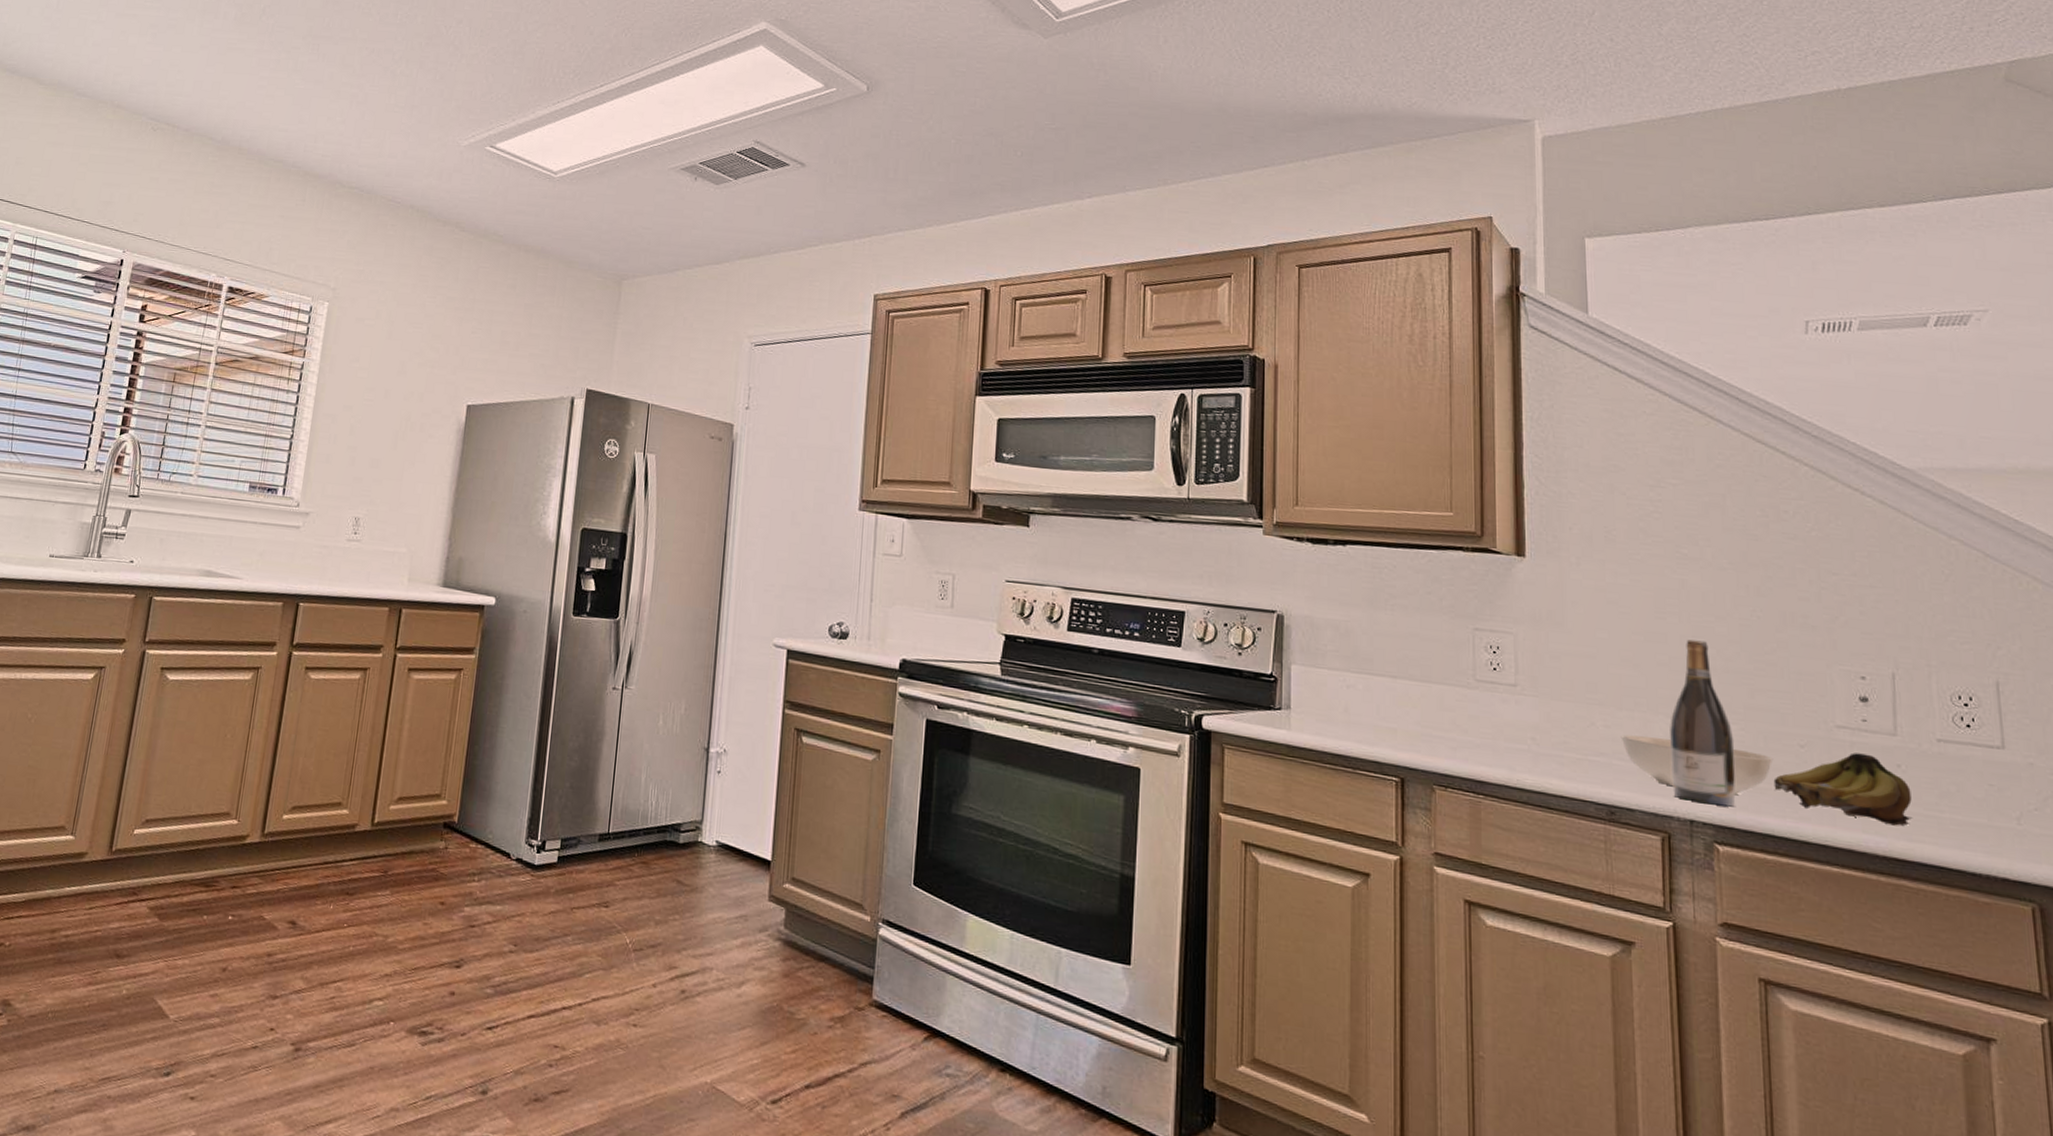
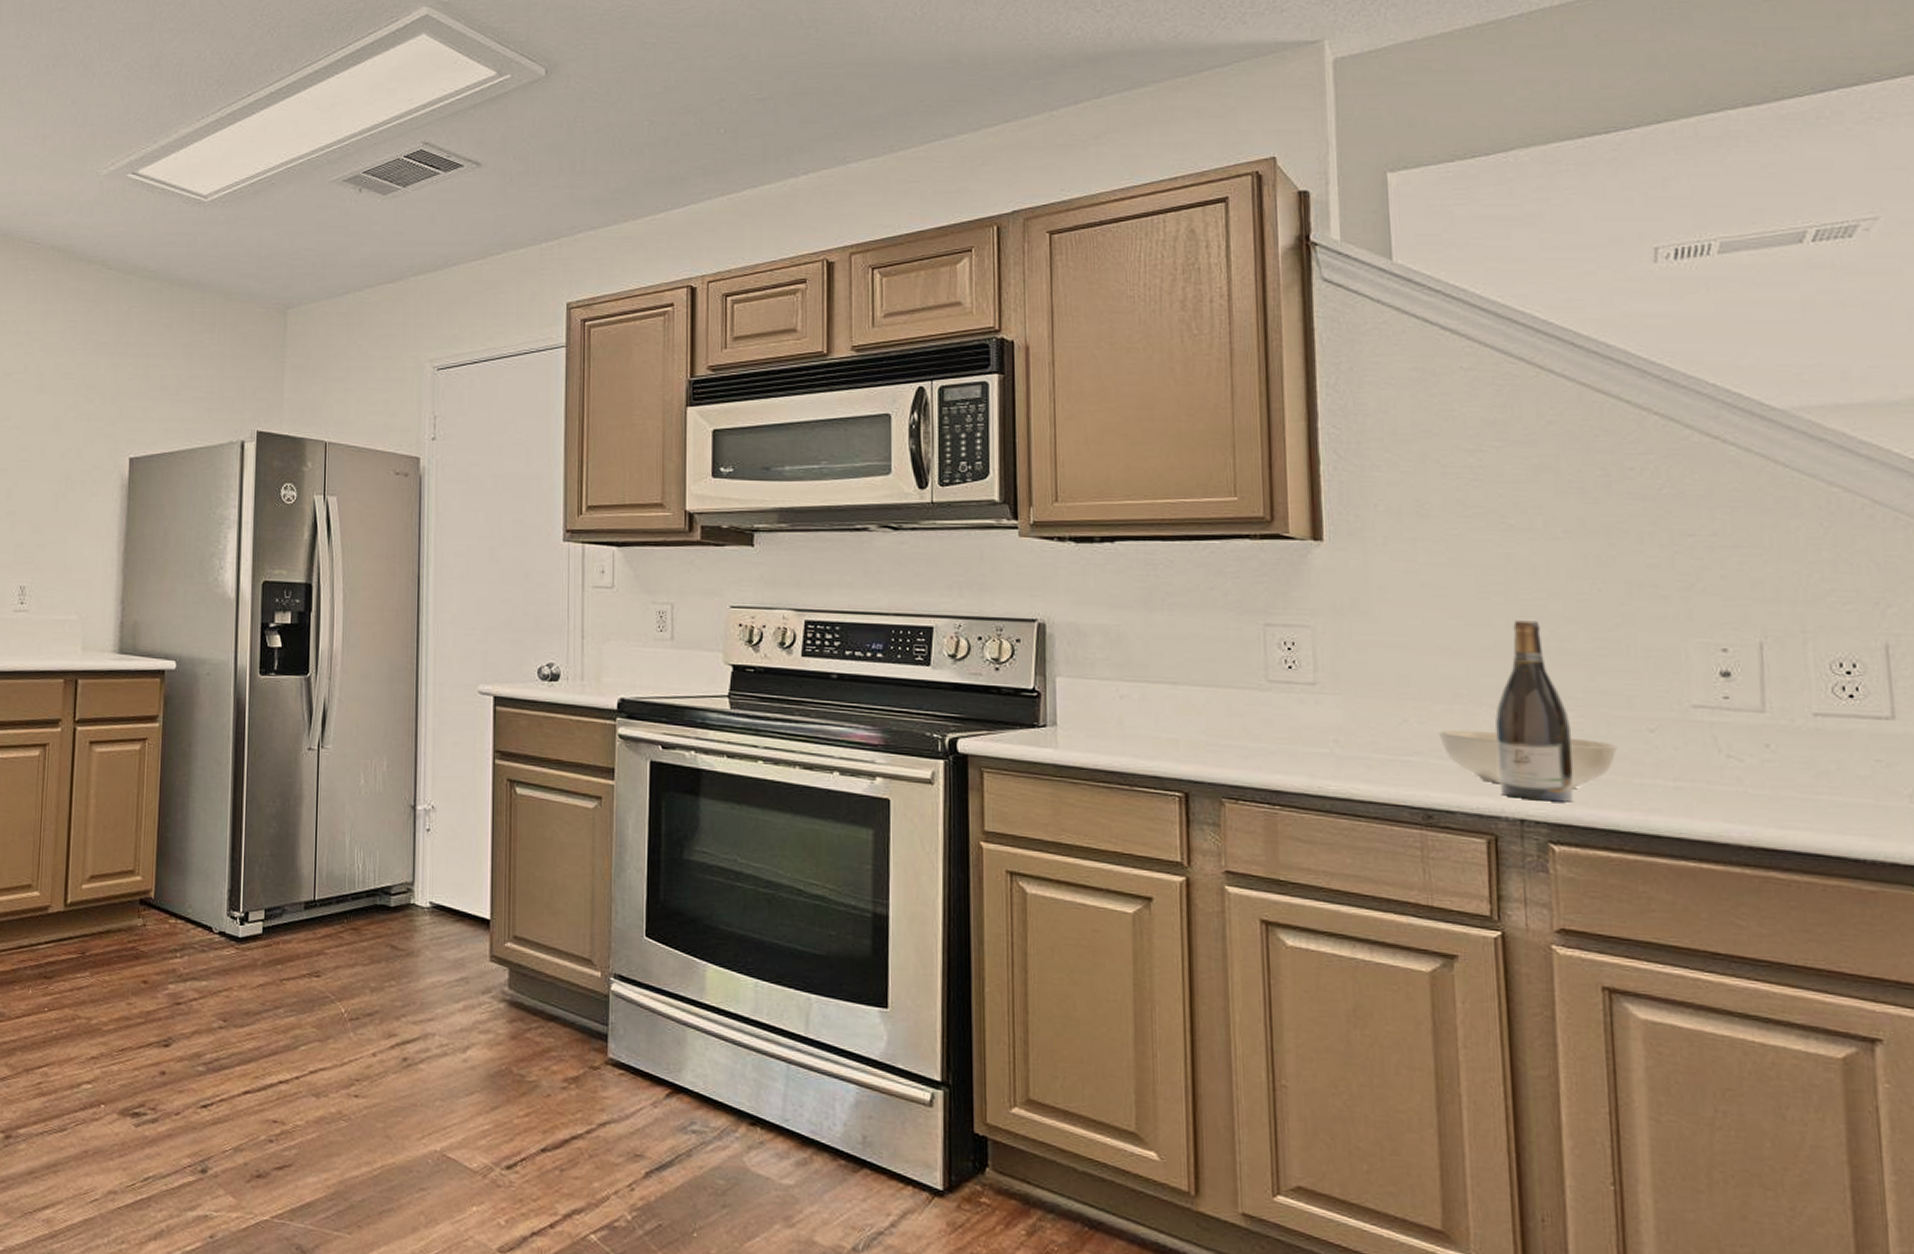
fruit: present [1773,752,1913,827] -> none [1618,734,1784,813]

